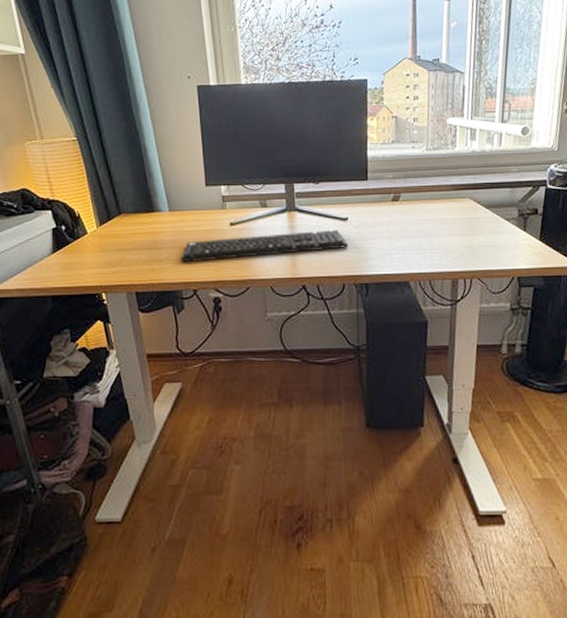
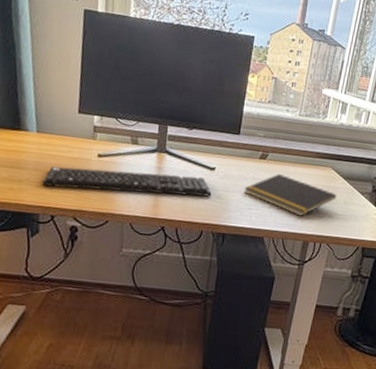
notepad: none [380,213,481,254] -> present [243,173,337,216]

